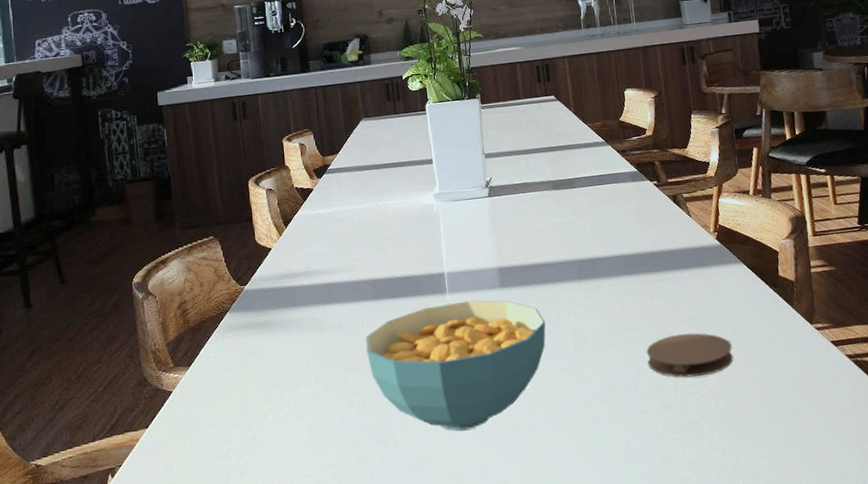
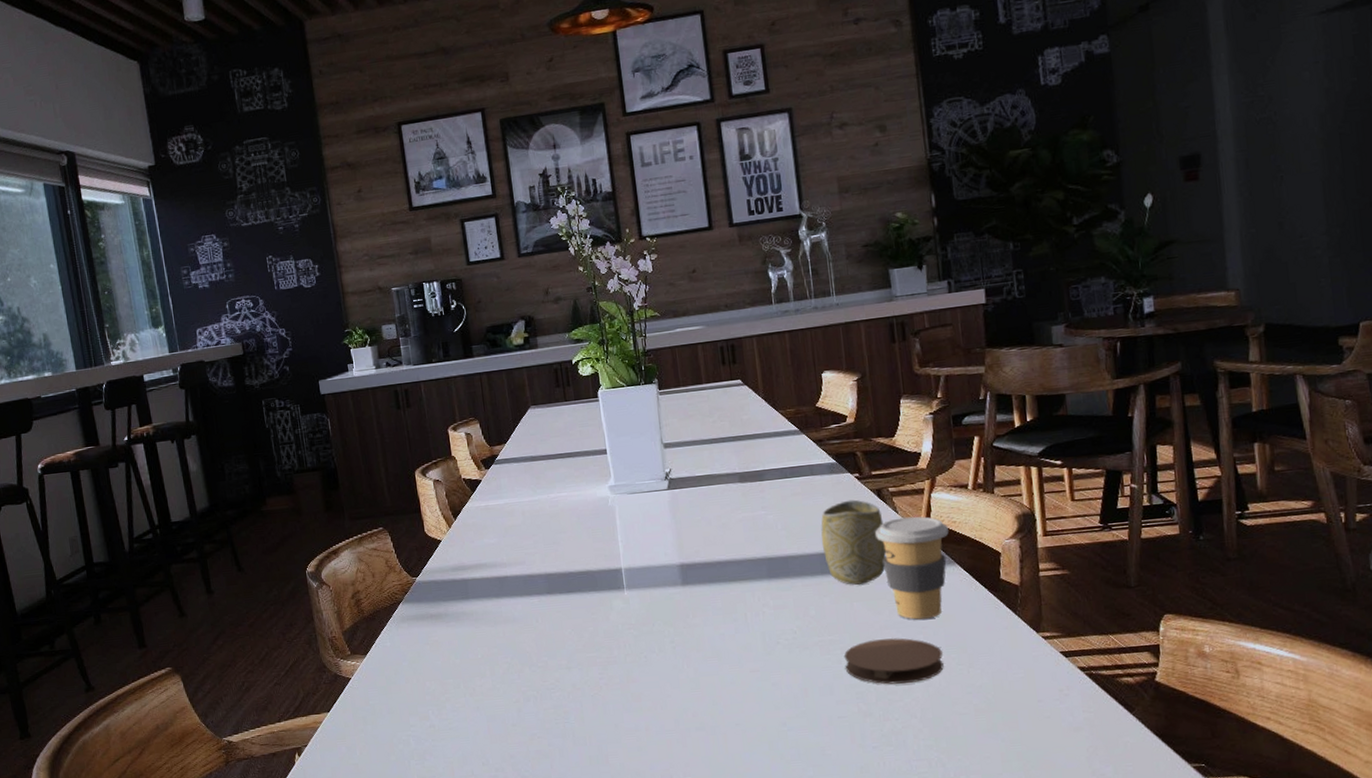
cereal bowl: present [365,300,546,431] -> none [540,597,732,728]
cup: none [624,205,682,284] -> present [821,499,887,585]
coffee cup: none [672,220,735,315] -> present [875,516,949,620]

